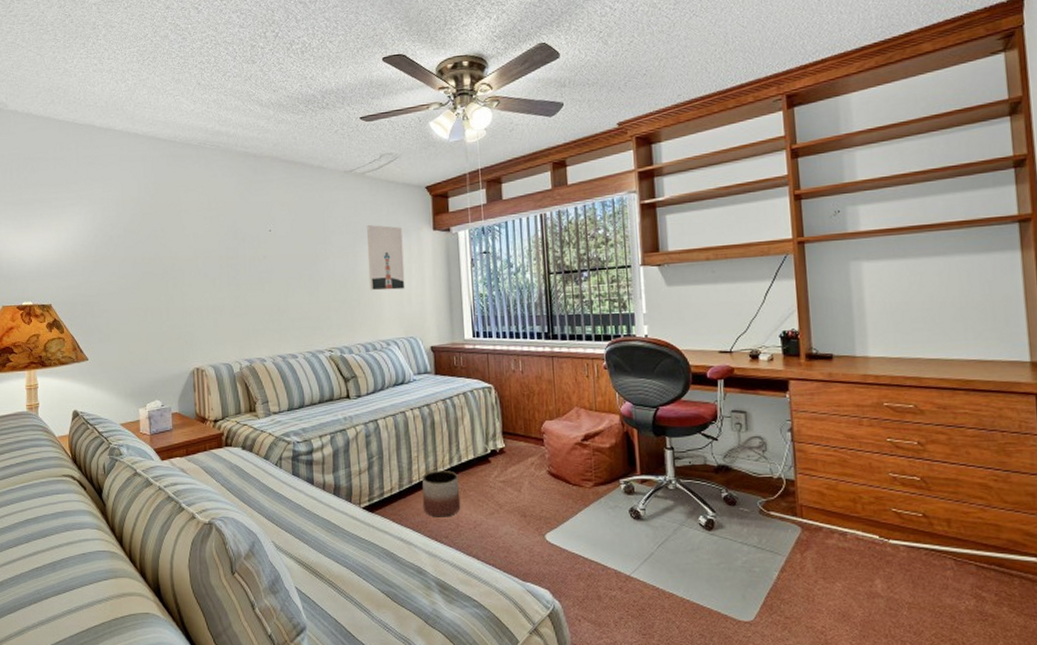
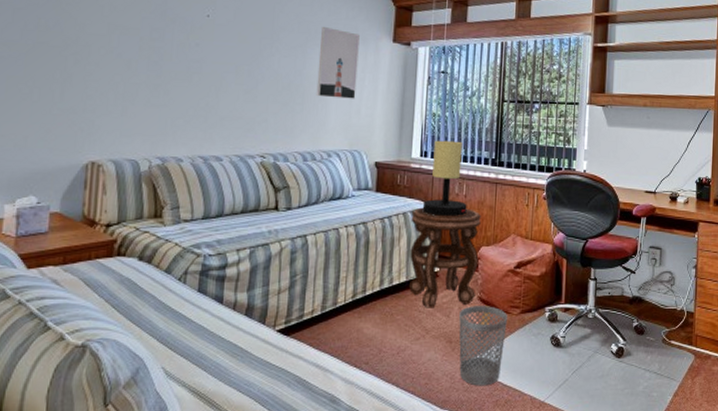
planter: present [422,470,461,517] -> none [345,292,388,342]
side table: none [471,384,544,484] -> present [408,207,481,308]
table lamp: none [481,318,525,394] -> present [422,140,467,217]
wastebasket: none [530,479,581,560] -> present [459,306,507,386]

